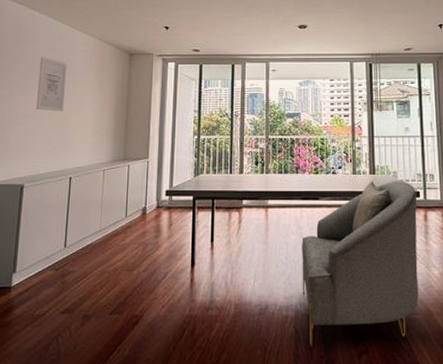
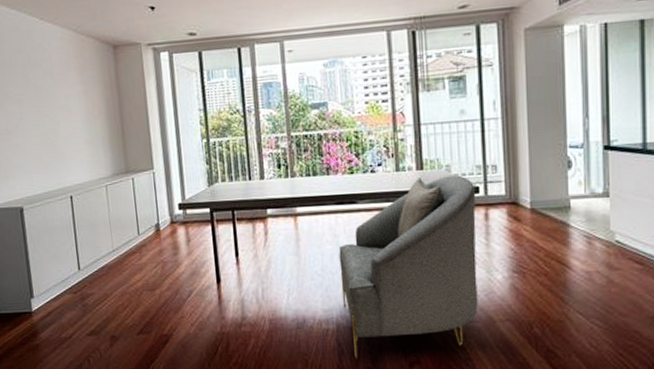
wall art: present [36,56,67,112] -> none [11,58,49,123]

